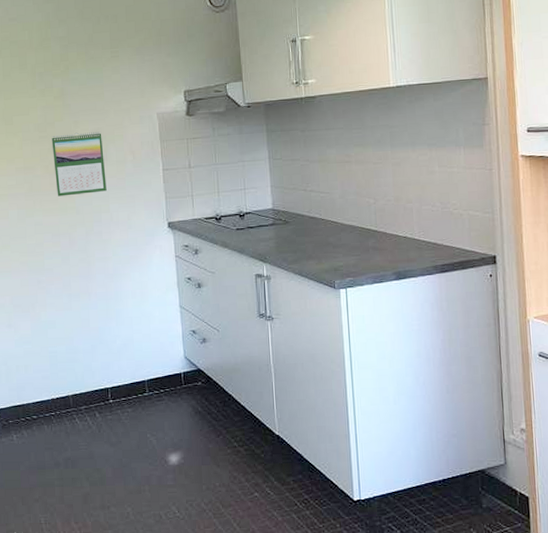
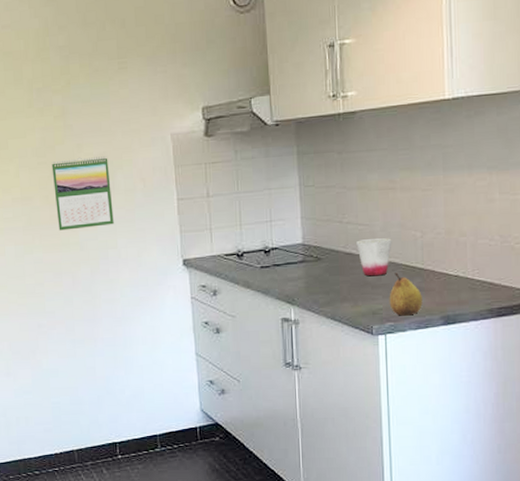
cup: none [319,204,350,238] -> present [356,238,392,277]
fruit: none [348,234,377,272] -> present [389,272,423,316]

